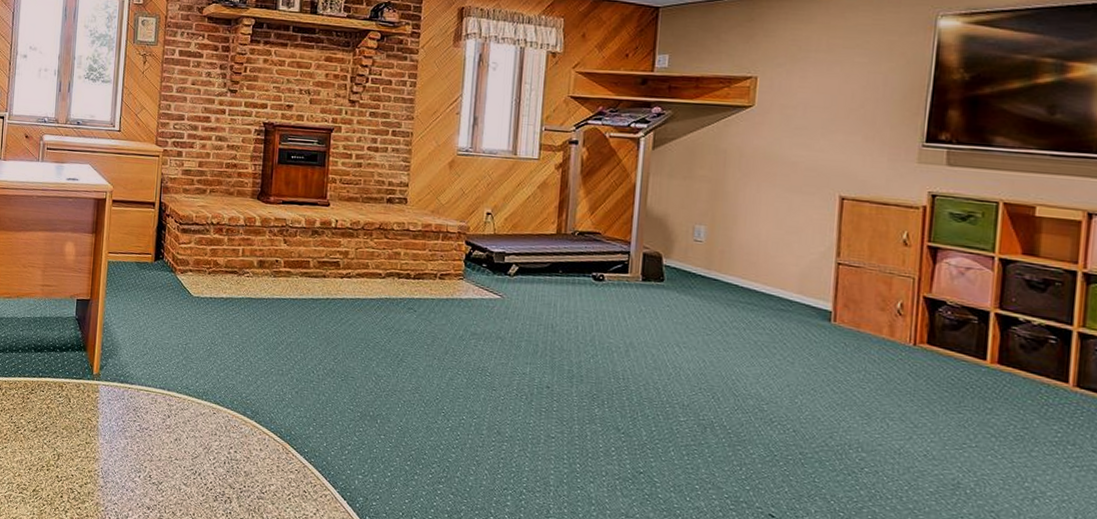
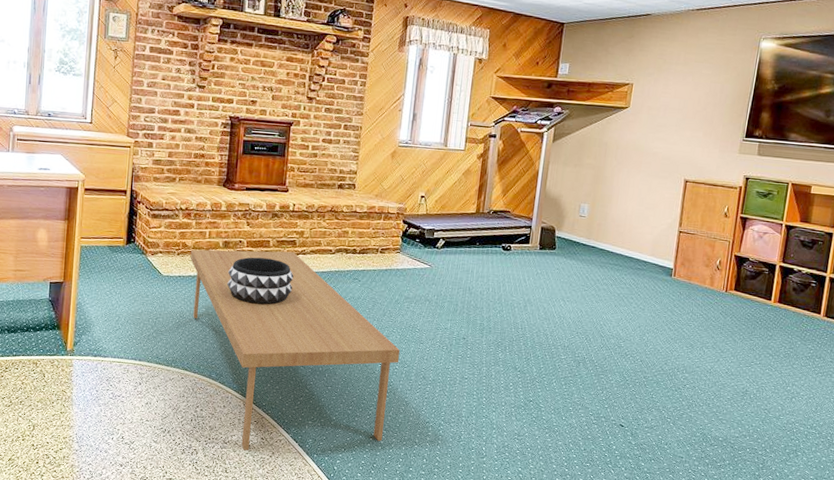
coffee table: none [222,268,468,508] -> present [190,249,400,451]
decorative bowl: none [263,279,338,335] -> present [227,257,294,305]

